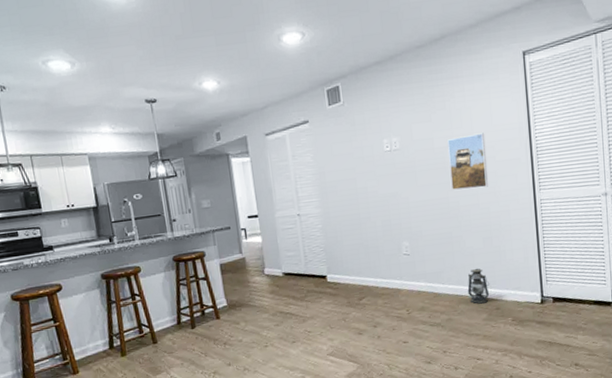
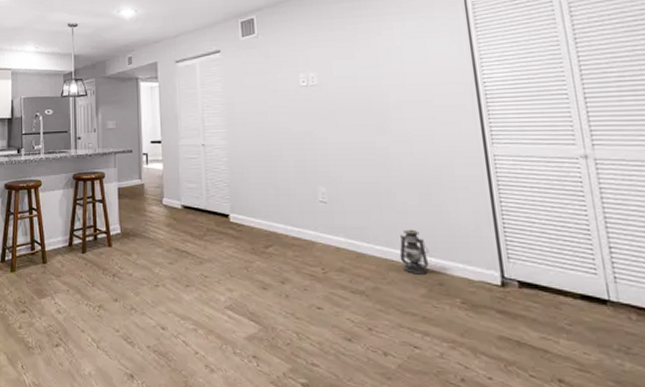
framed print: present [447,133,488,190] -> none [373,74,424,135]

